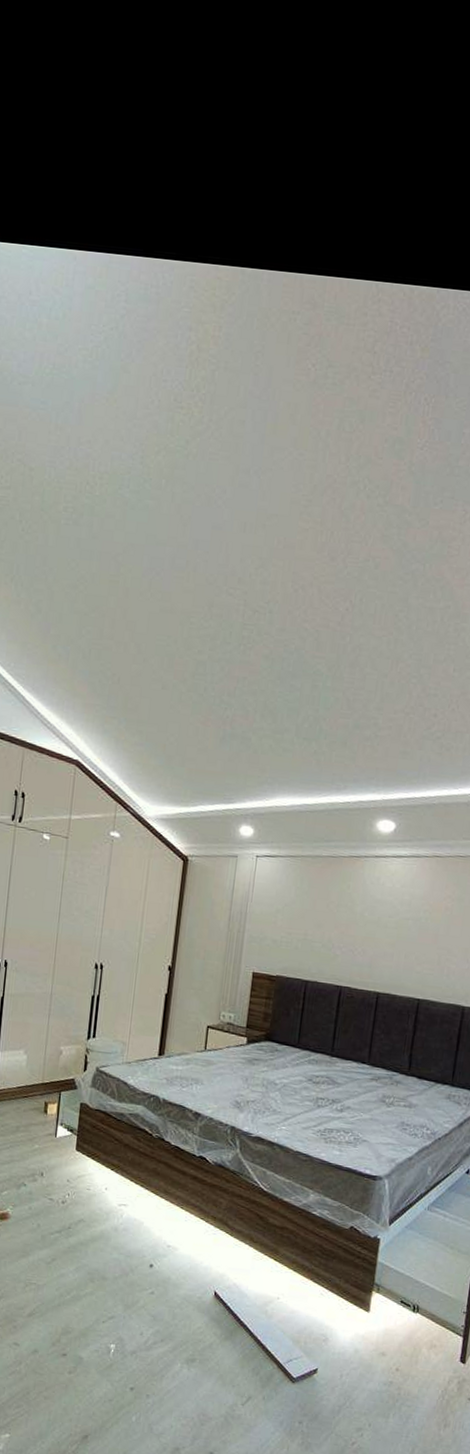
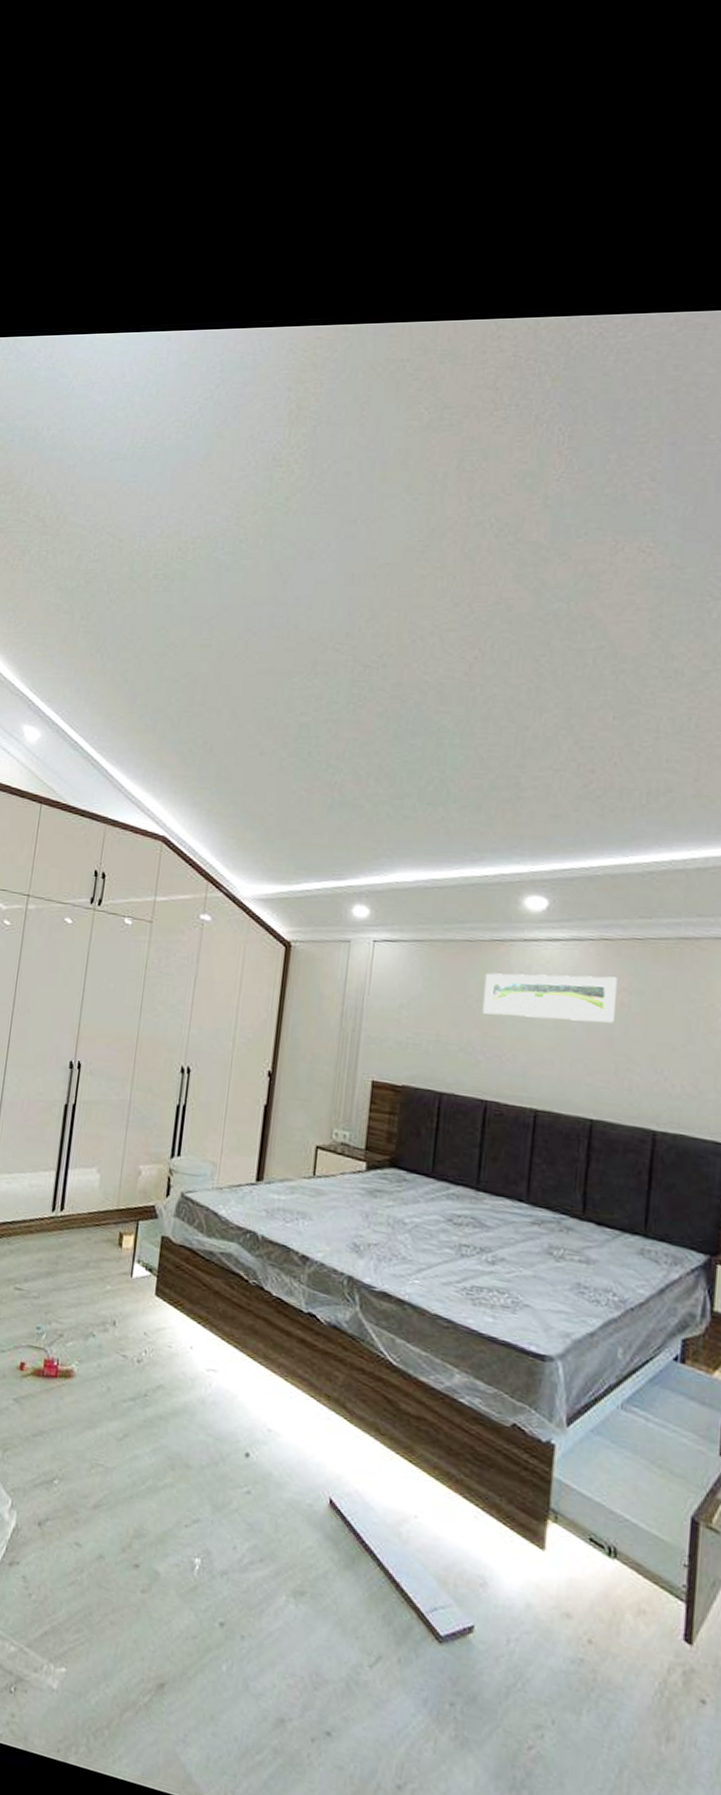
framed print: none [341,883,444,924] -> present [483,973,617,1023]

